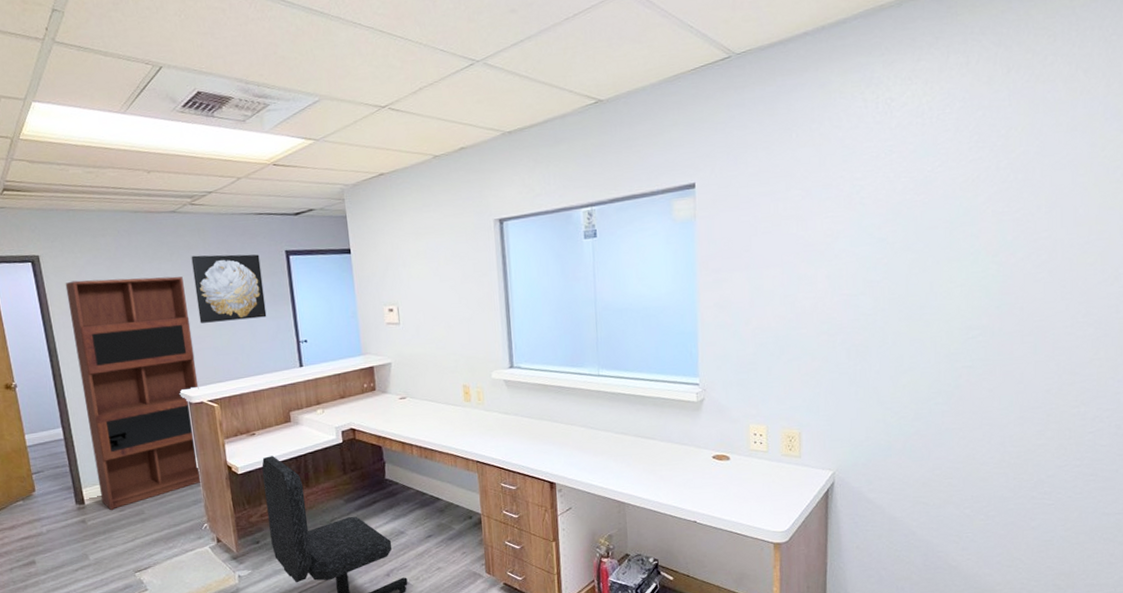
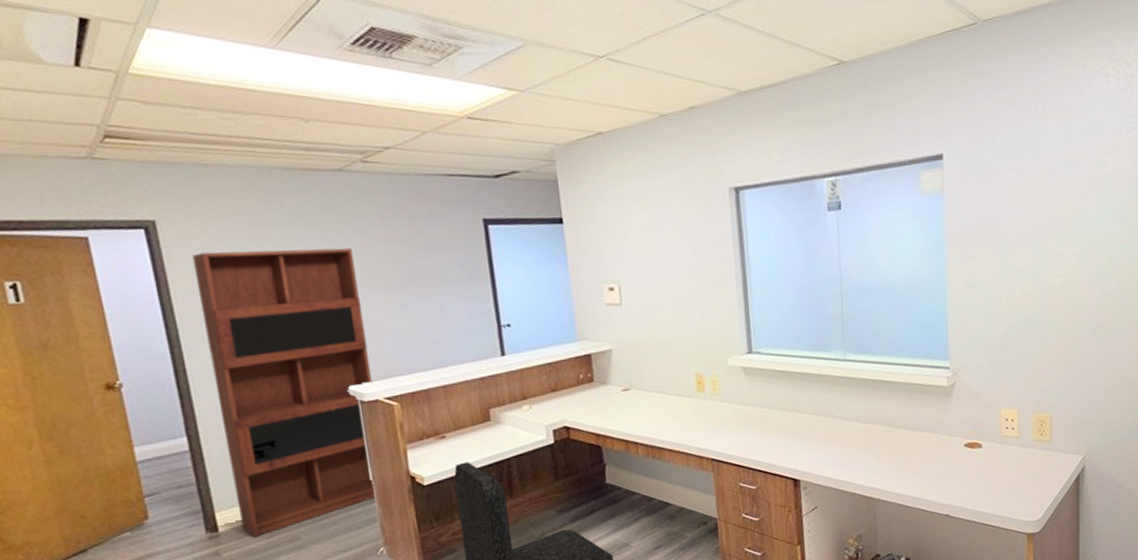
wall art: present [191,254,267,323] -> none [362,222,460,305]

